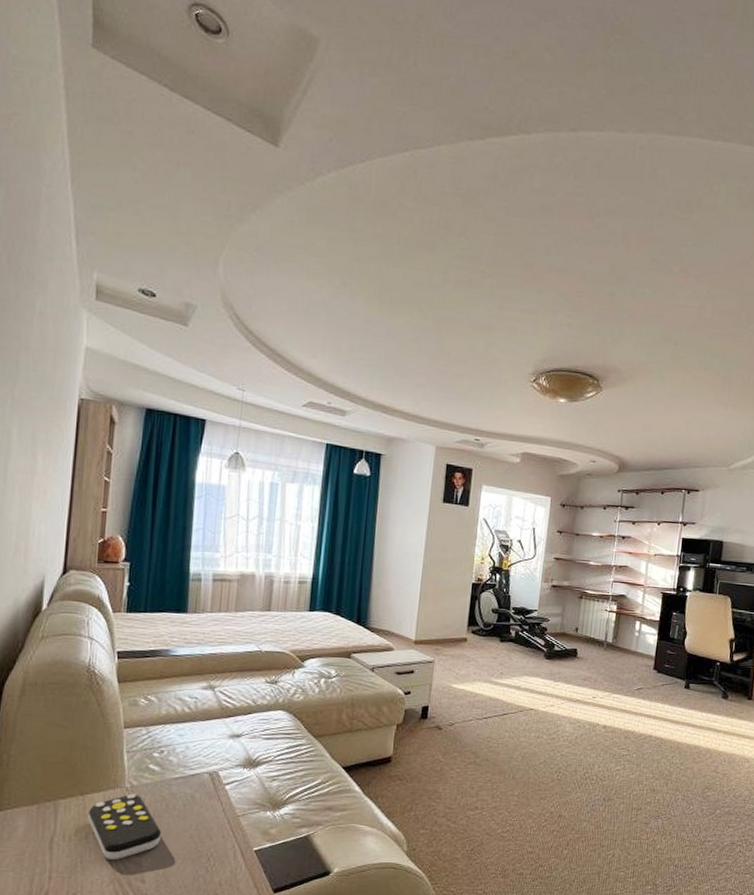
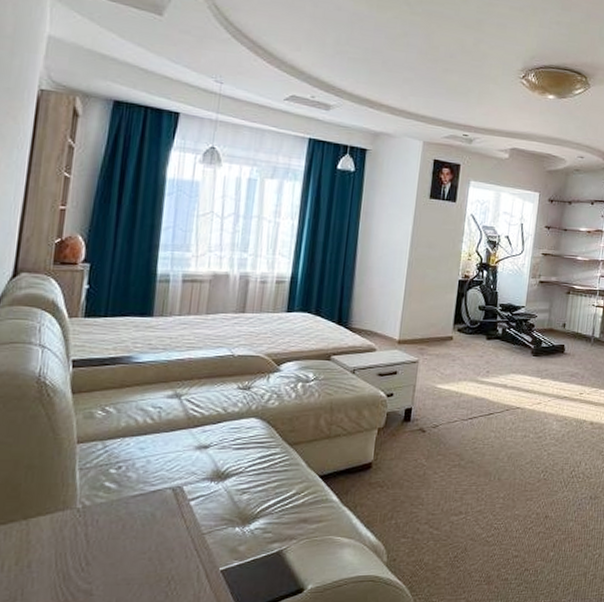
remote control: present [88,793,161,861] -> none [32,514,116,591]

